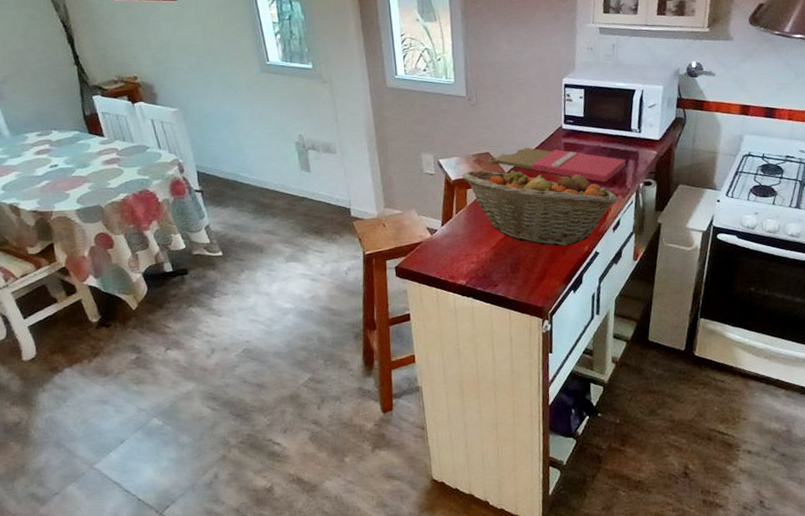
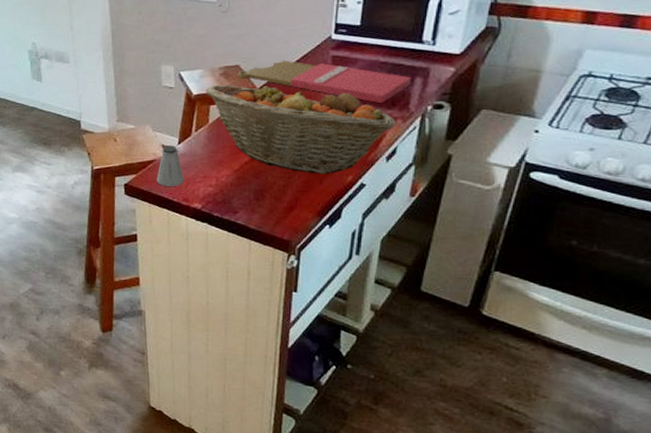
saltshaker: none [424,227,450,266] -> present [156,145,185,186]

